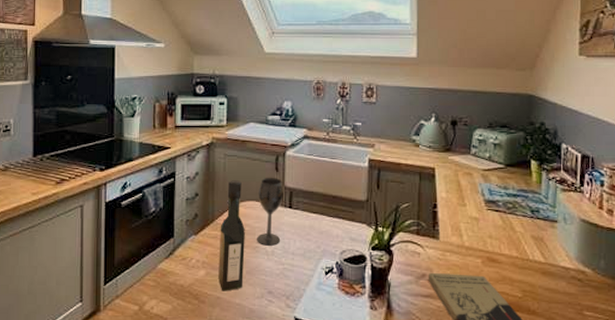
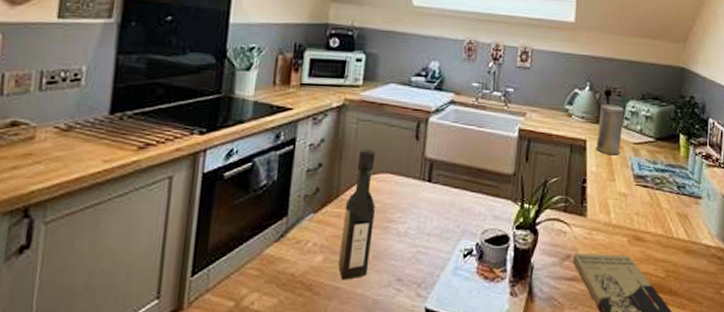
wine glass: present [257,177,283,246] -> none [388,146,423,225]
canister: none [445,133,472,182] -> present [596,104,624,156]

